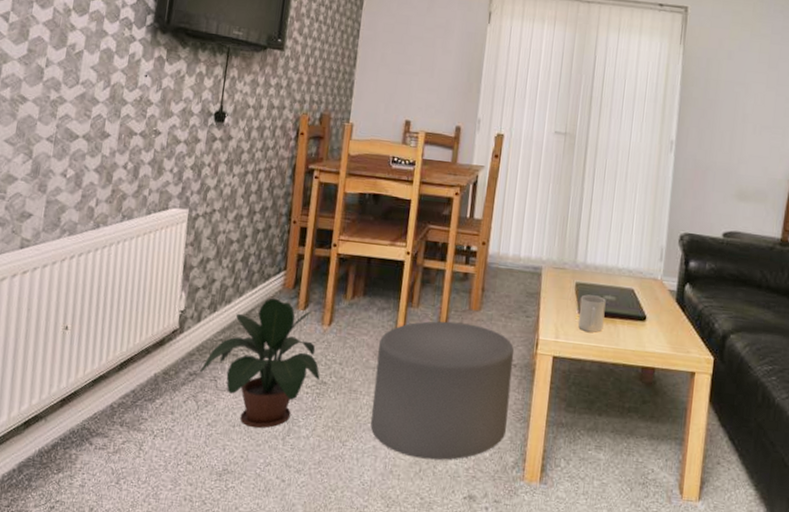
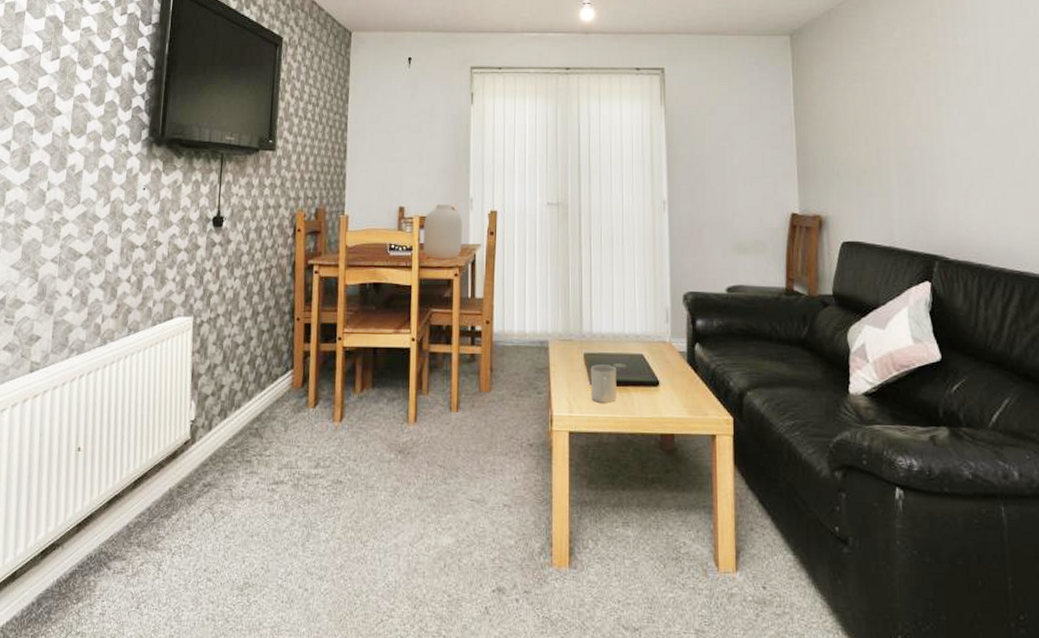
potted plant: present [200,297,320,428] -> none [214,398,335,535]
pouf: present [370,321,514,460] -> none [390,406,529,553]
vase: none [426,121,468,178] -> present [423,204,462,260]

